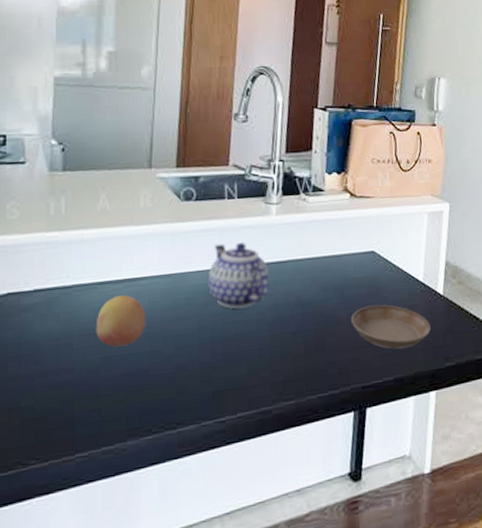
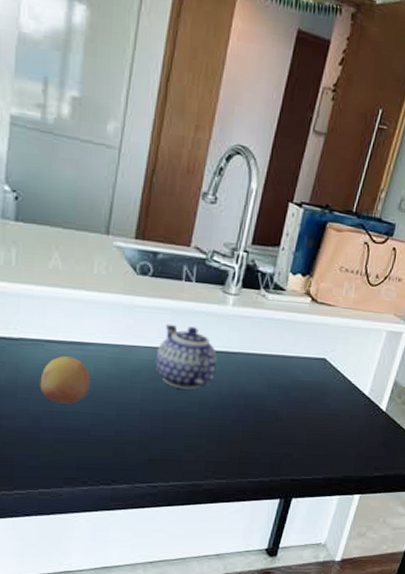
saucer: present [351,304,431,350] -> none [291,409,367,454]

